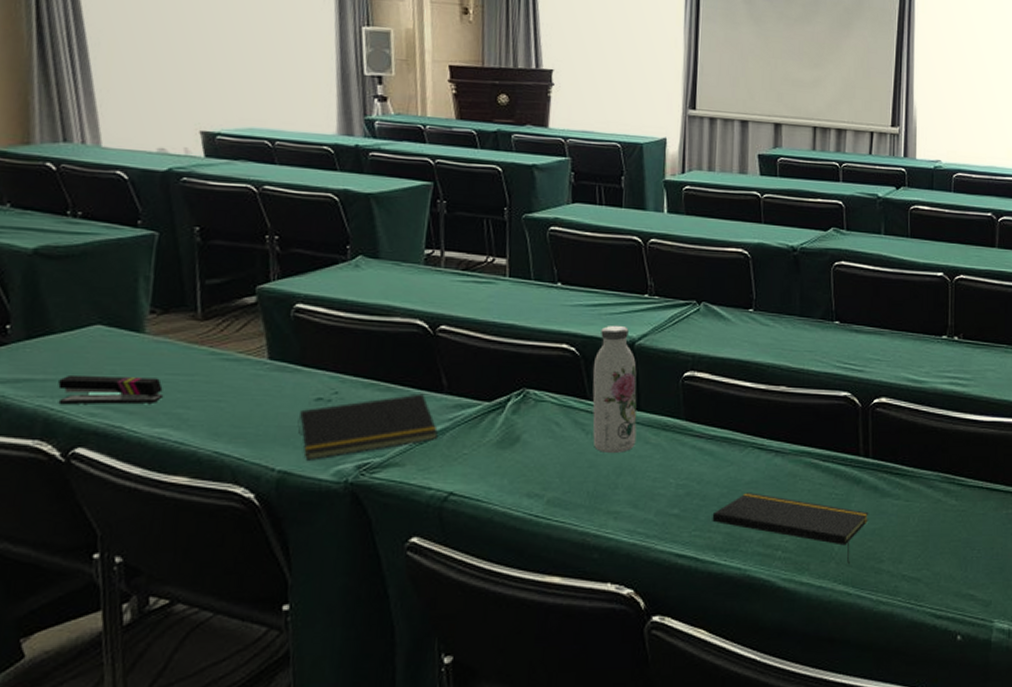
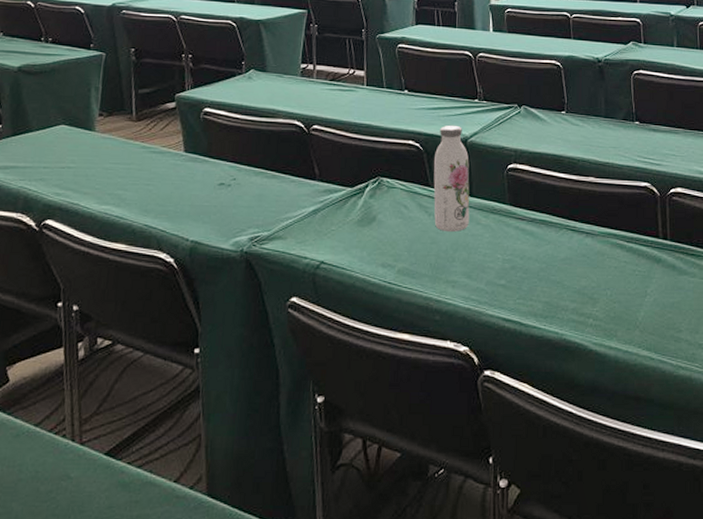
stapler: present [58,374,164,404] -> none [34,163,109,187]
notepad: present [297,393,439,461] -> none [205,180,312,233]
notepad: present [712,492,869,563] -> none [533,268,668,332]

